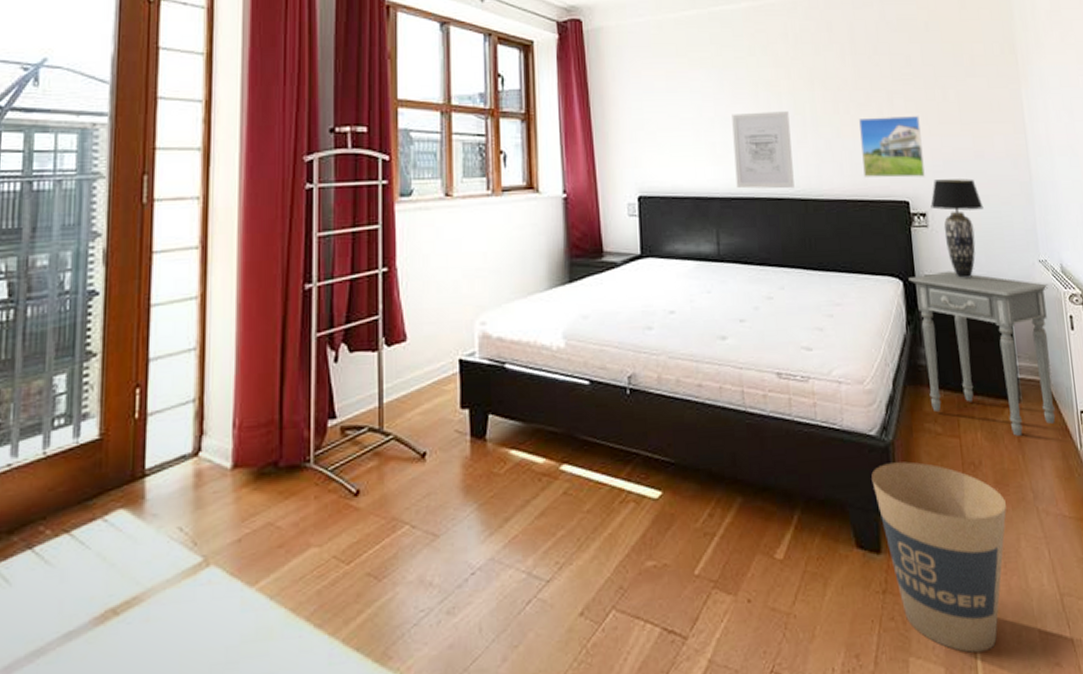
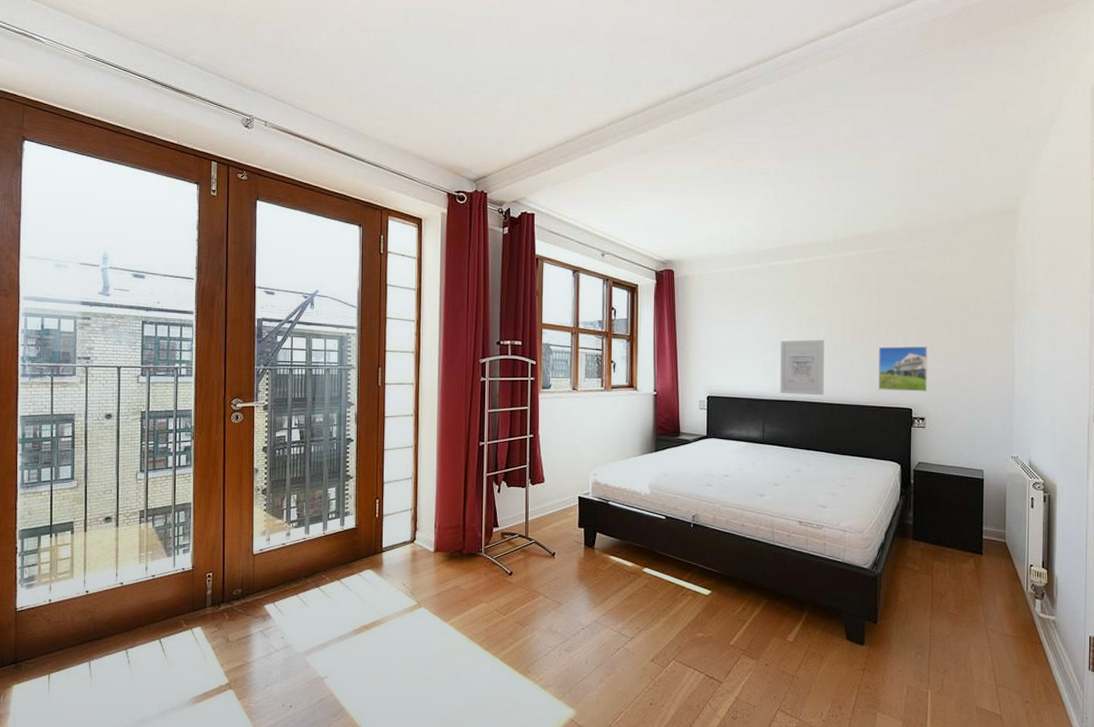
trash can: present [871,461,1007,653] -> none [862,587,962,716]
side table: present [908,270,1056,436] -> none [905,460,1017,578]
table lamp: present [930,179,984,279] -> none [929,394,972,467]

